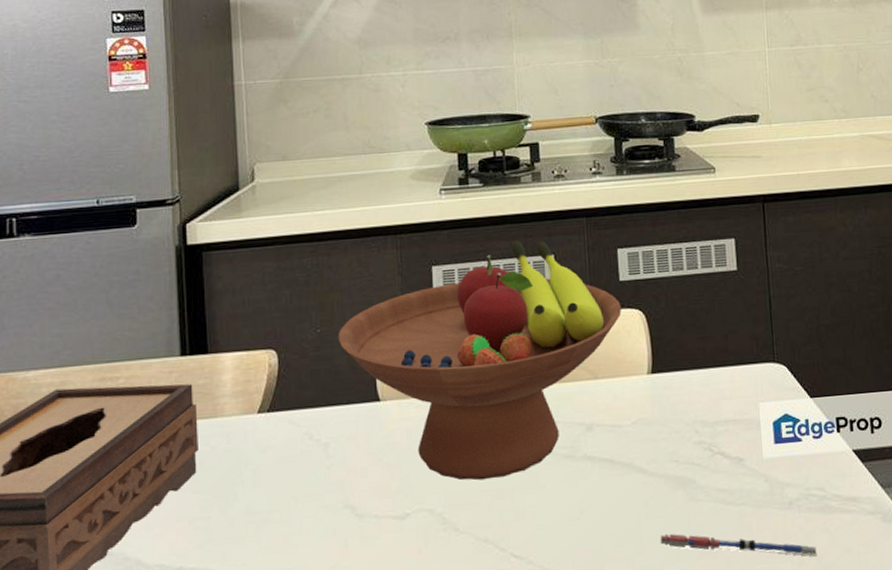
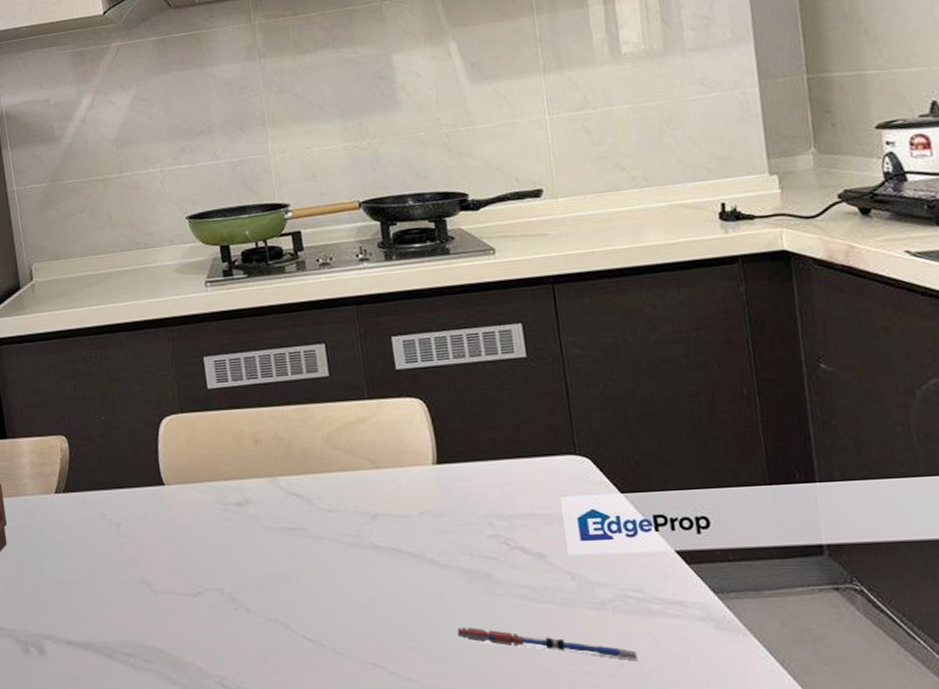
fruit bowl: present [338,240,622,481] -> none [120,330,400,564]

